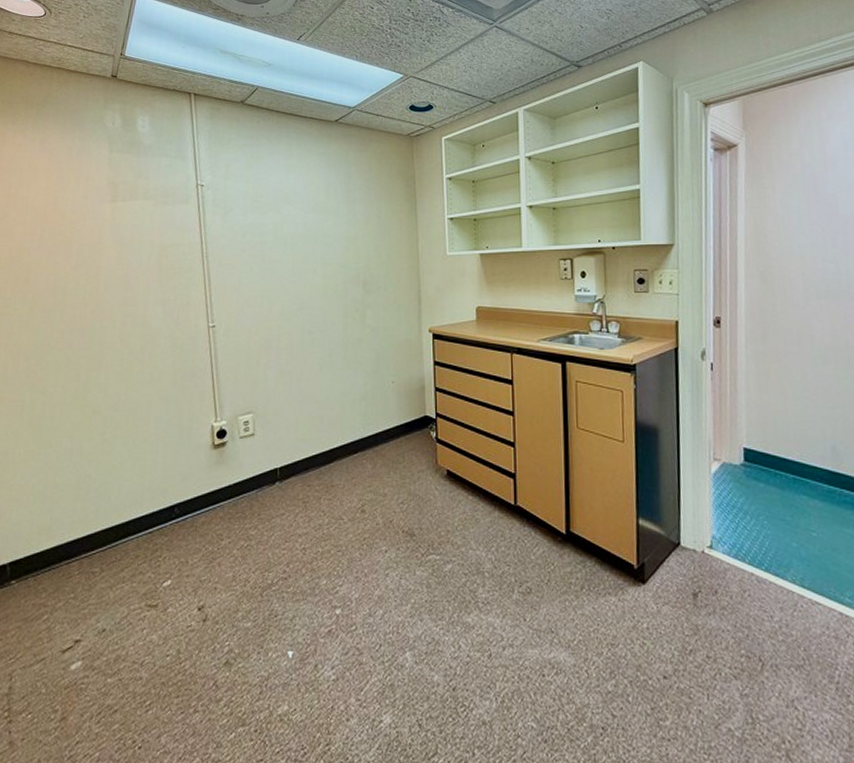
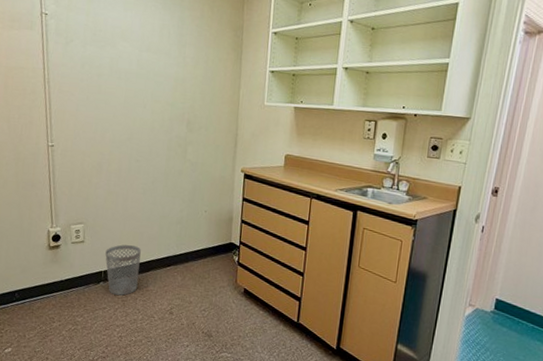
wastebasket: none [280,433,322,496] -> present [105,244,141,296]

